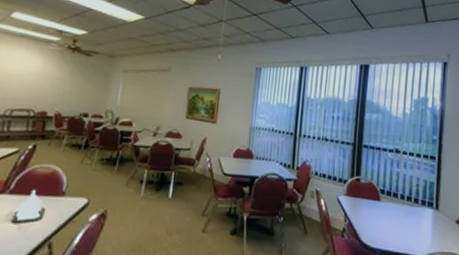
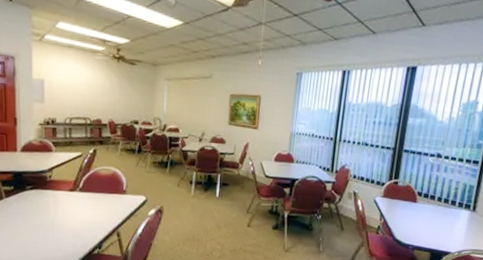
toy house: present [12,190,45,223] -> none [85,189,111,216]

